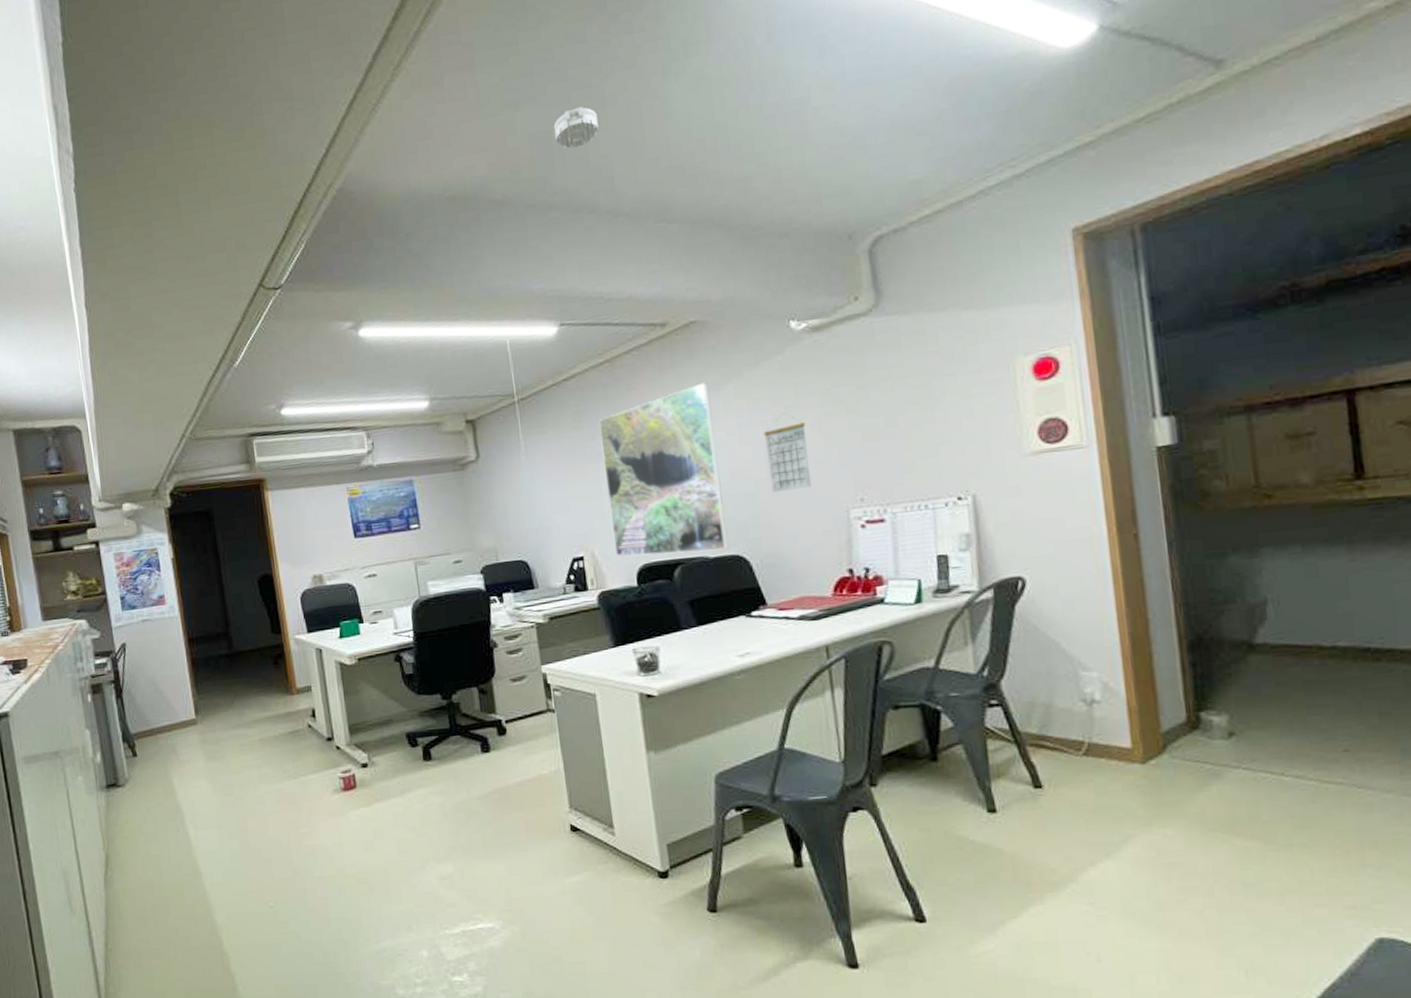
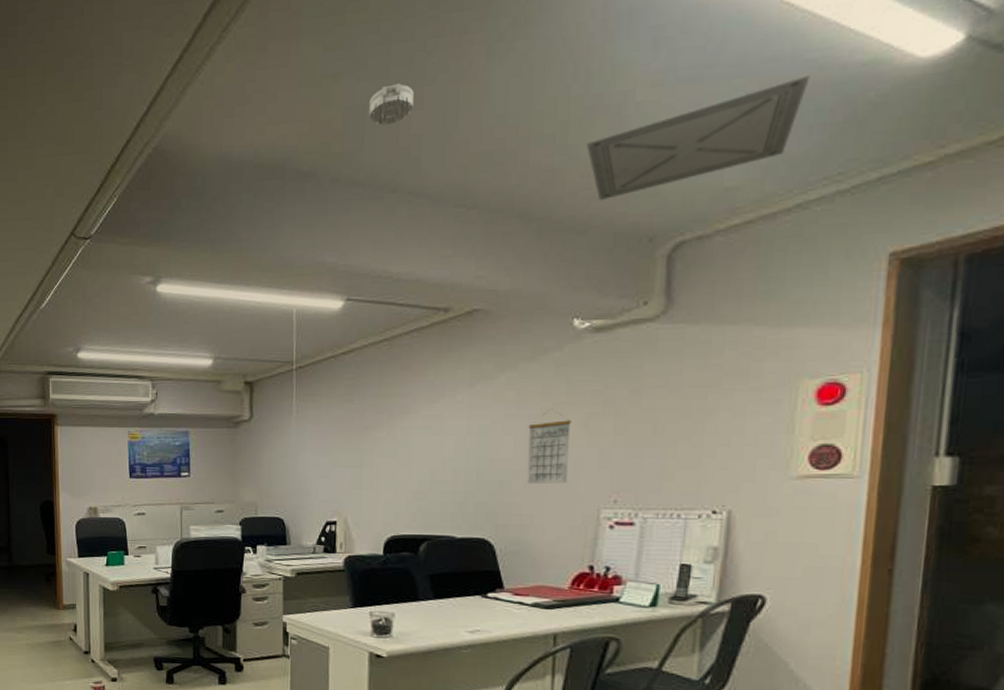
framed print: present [599,382,729,557] -> none [367,370,482,532]
ceiling vent: none [772,71,968,204] -> present [586,75,810,201]

